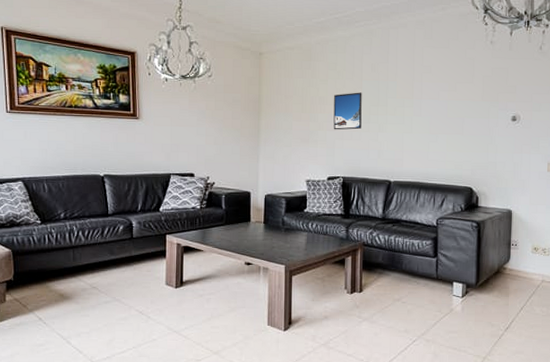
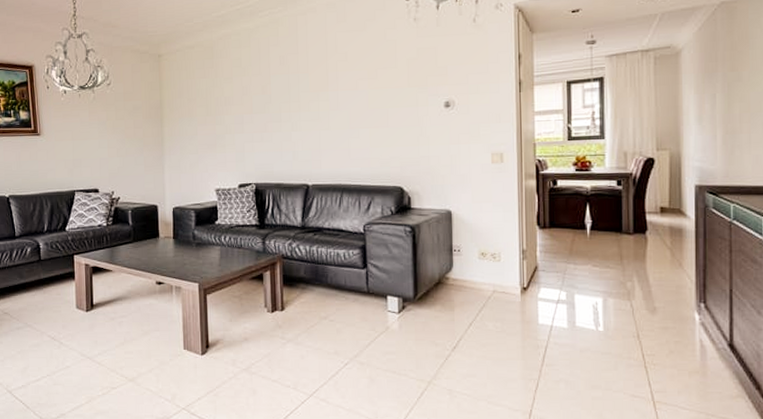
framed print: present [333,92,362,130] -> none [240,88,272,133]

